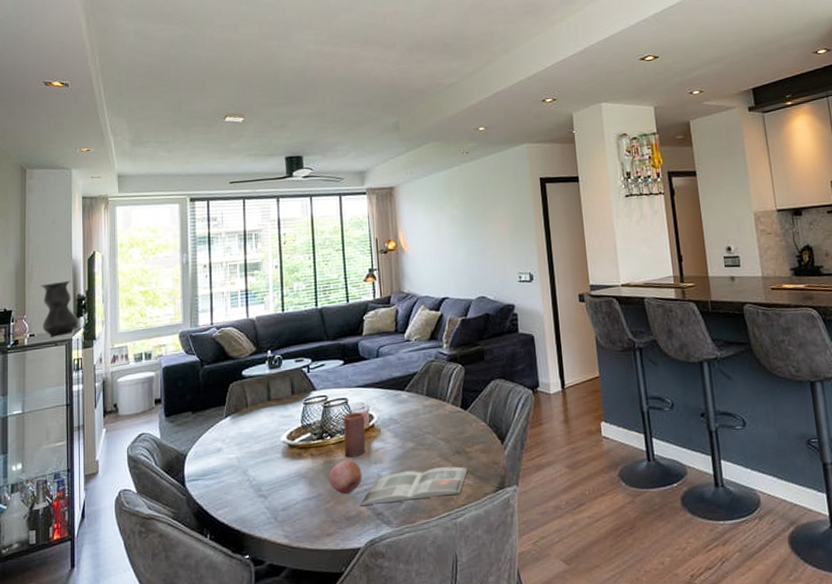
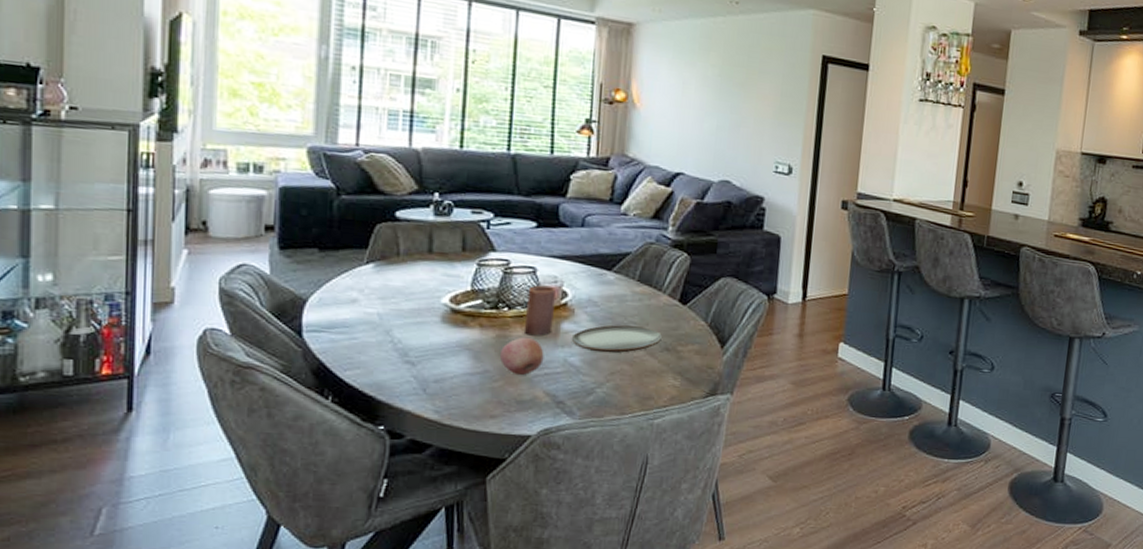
vase: present [40,280,78,337] -> none [89,41,150,119]
magazine: present [360,466,469,505] -> none [537,360,677,394]
plate: none [381,435,453,464] -> present [571,325,663,353]

